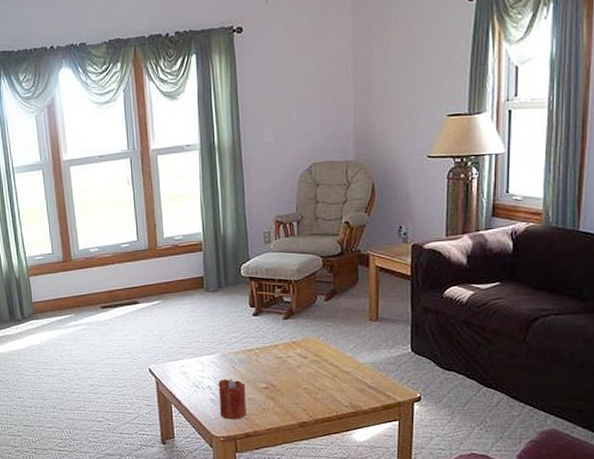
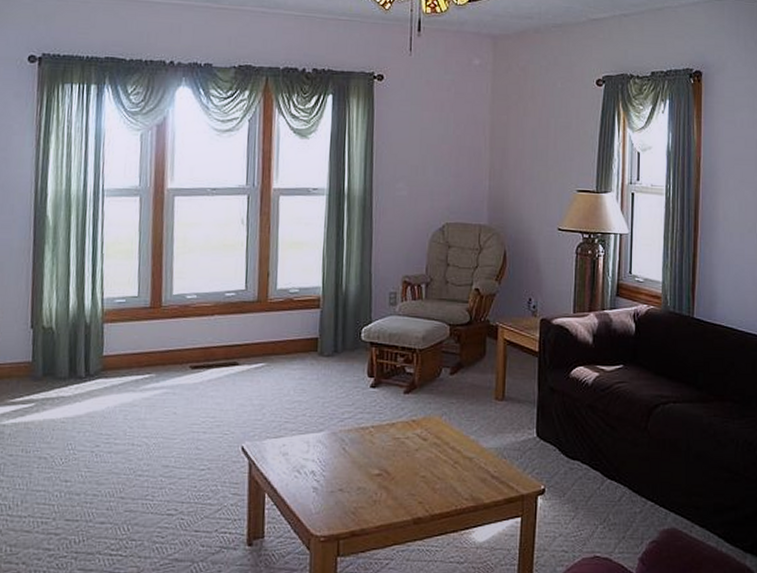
candle: present [218,378,246,419] -> none [322,462,356,514]

